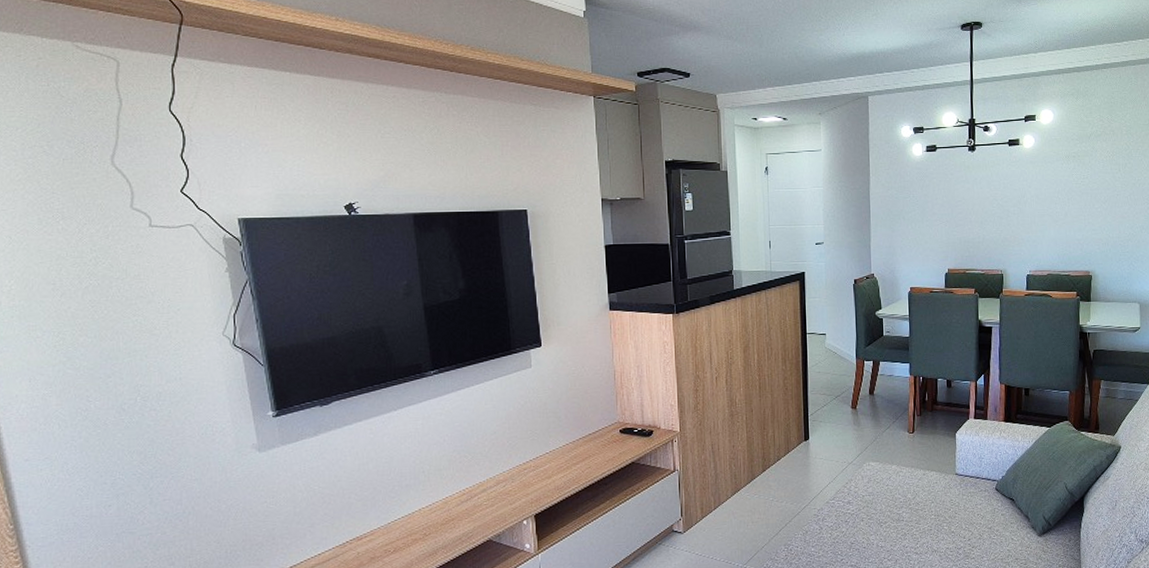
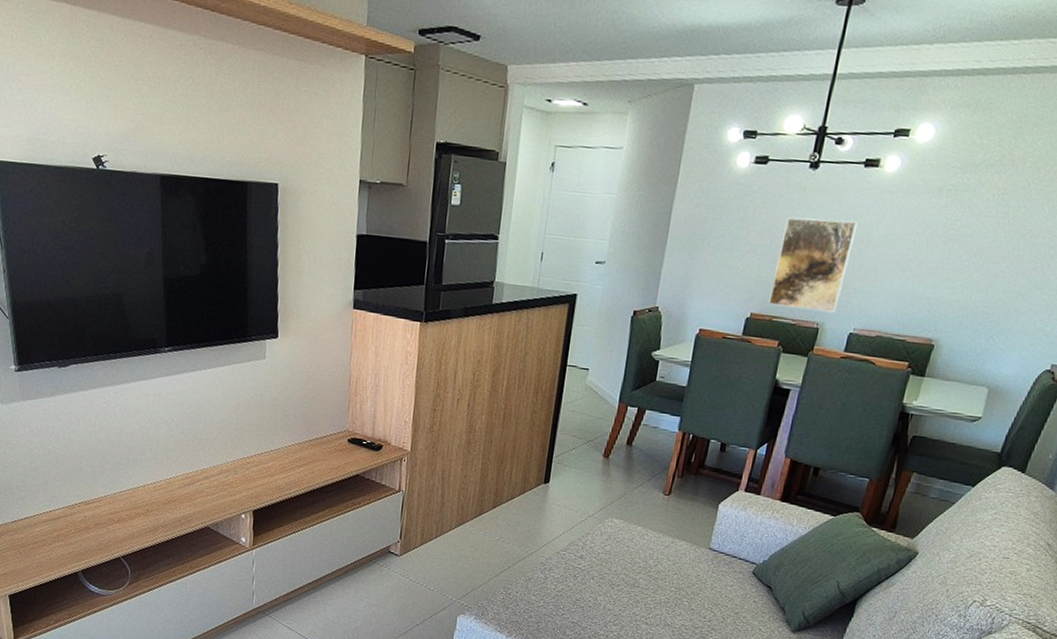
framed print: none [960,188,1014,261] -> present [768,217,858,313]

